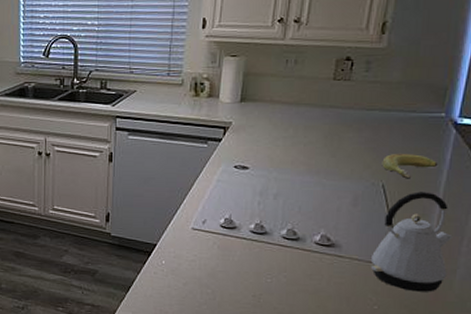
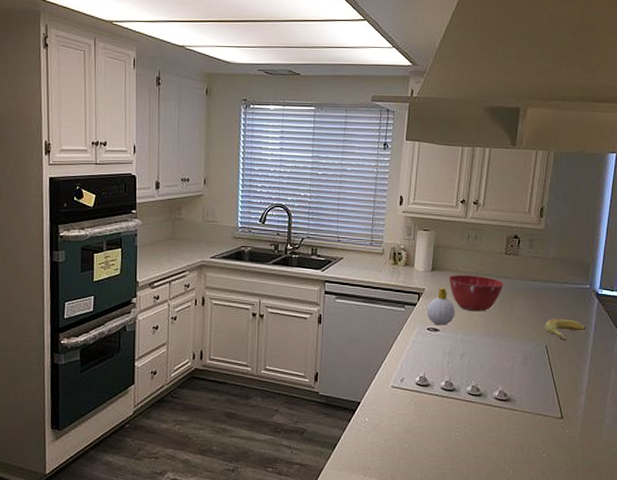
soap bottle: none [233,120,268,163] -> present [426,287,455,325]
mixing bowl: none [261,105,331,147] -> present [448,274,504,312]
kettle: present [371,192,453,292] -> none [539,351,600,440]

